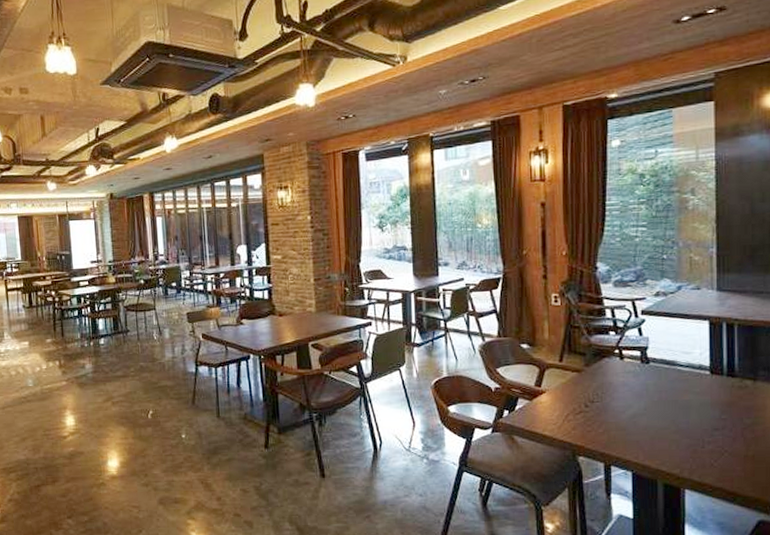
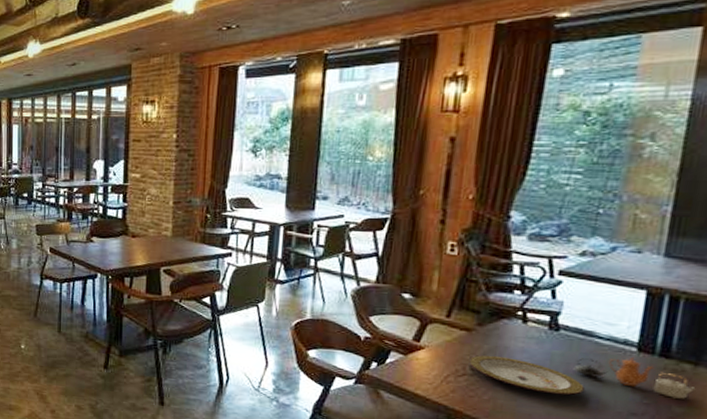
plate: none [583,392,676,421] -> present [469,355,585,396]
teapot: none [665,380,758,411] -> present [573,357,696,399]

